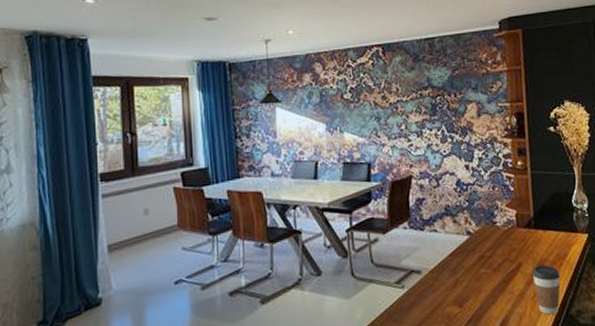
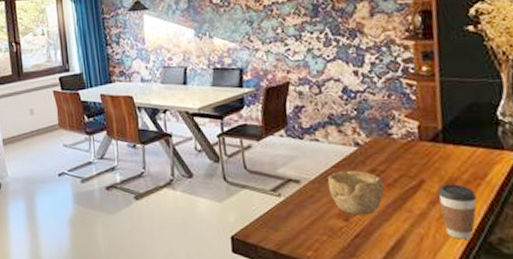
bowl: none [444,257,491,301] -> present [327,170,384,215]

